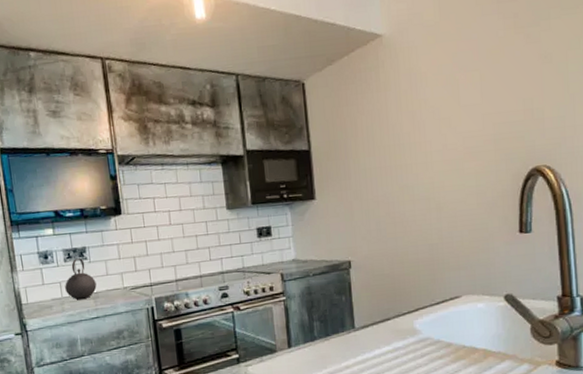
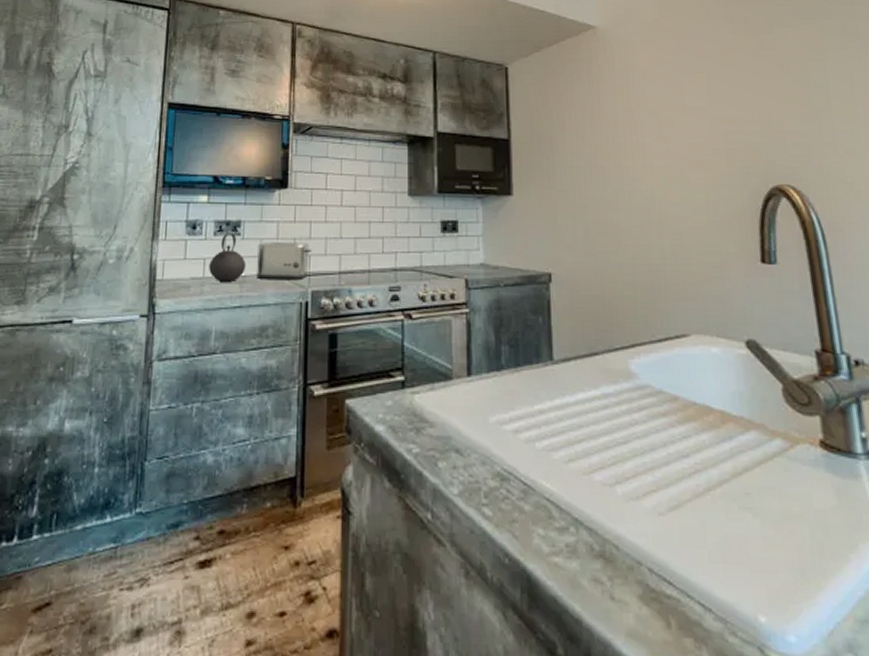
toaster: none [103,259,151,293] -> present [256,241,312,281]

